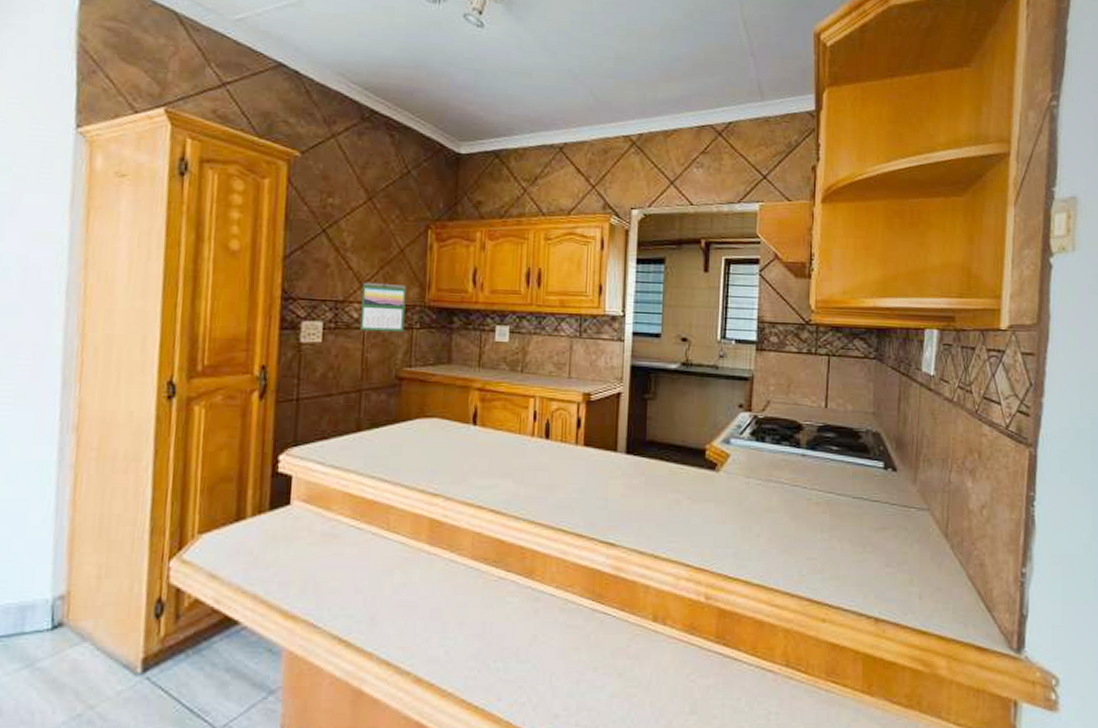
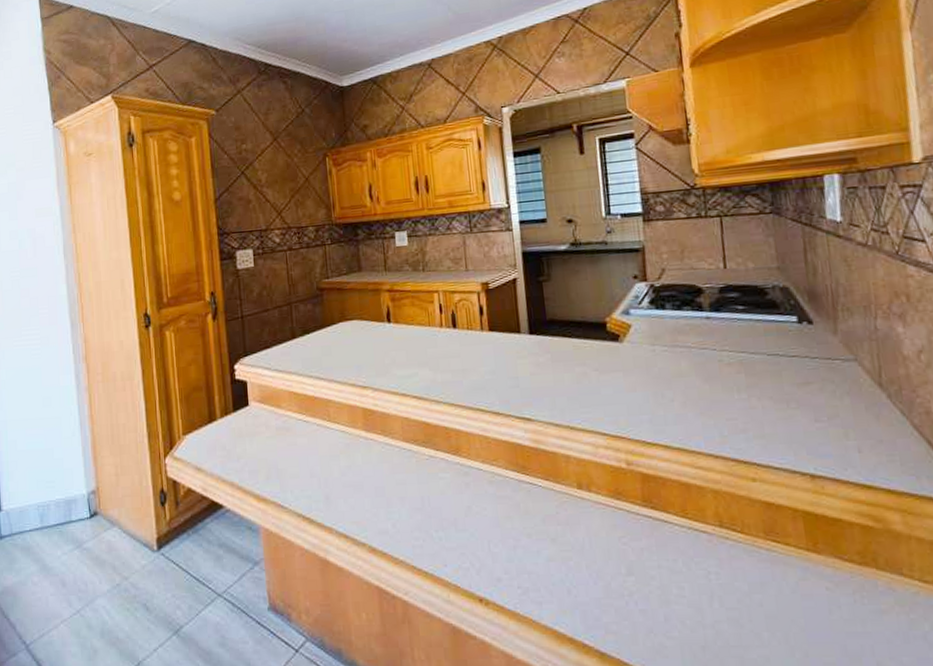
calendar: present [360,283,407,332] -> none [279,208,318,252]

